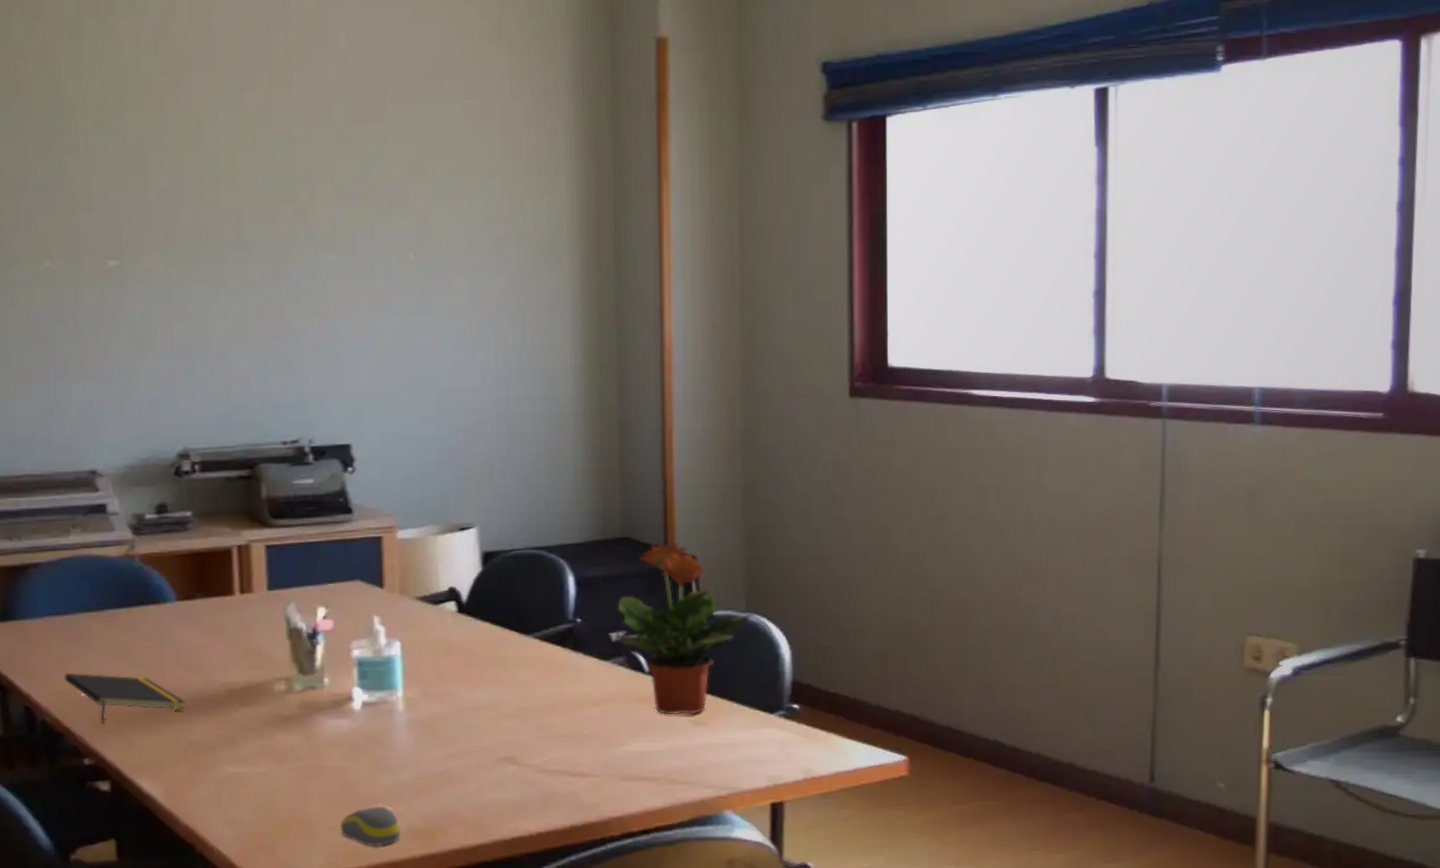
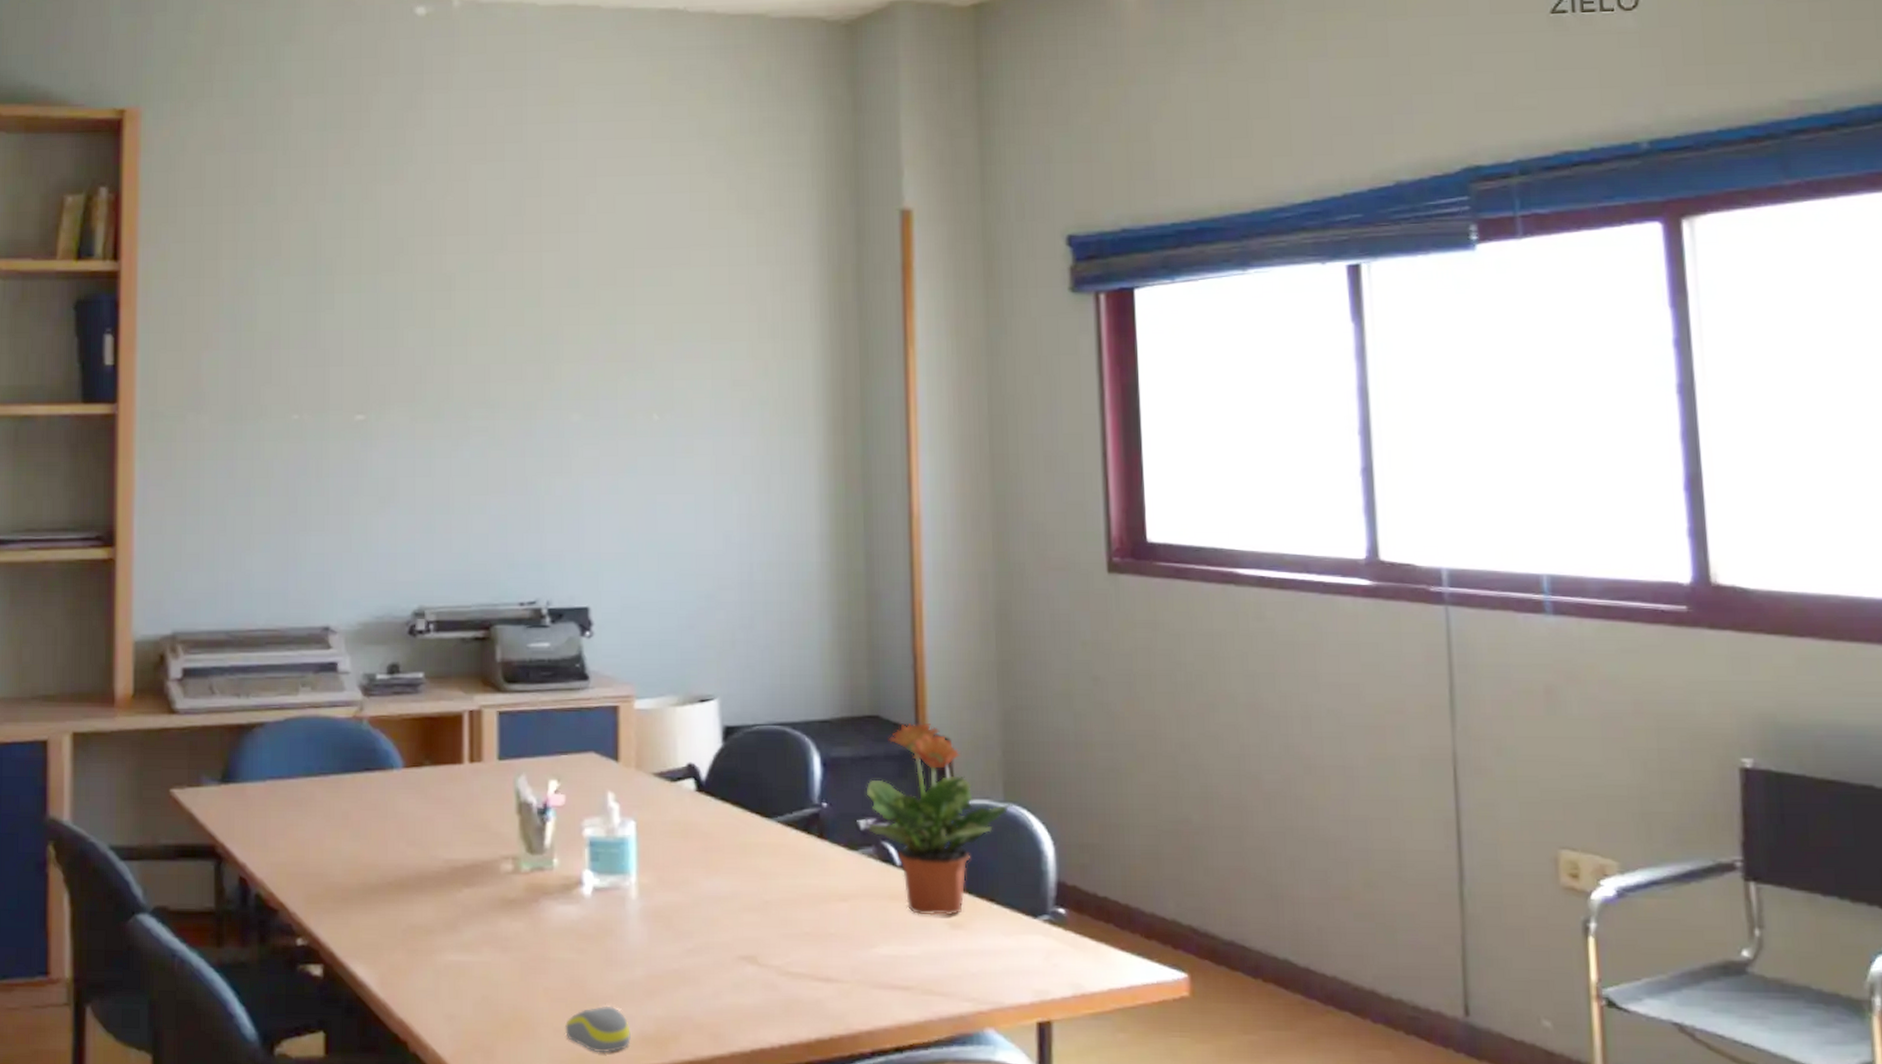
notepad: present [64,673,185,722] -> none [282,843,406,898]

